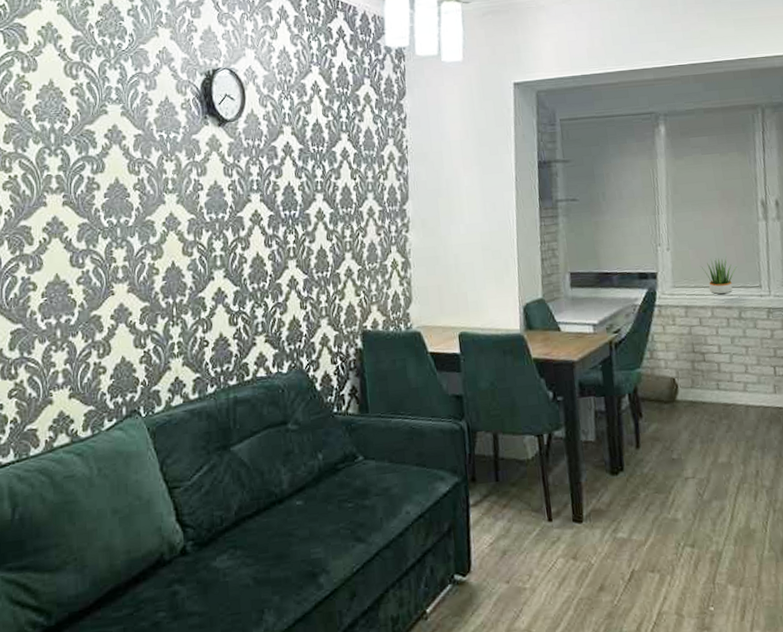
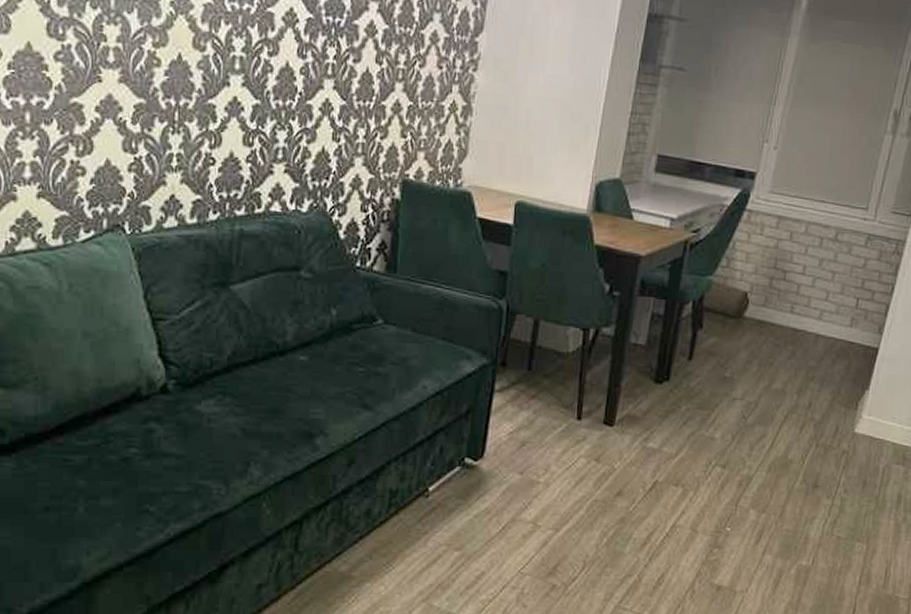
potted plant: present [700,257,738,296] -> none [807,167,848,212]

